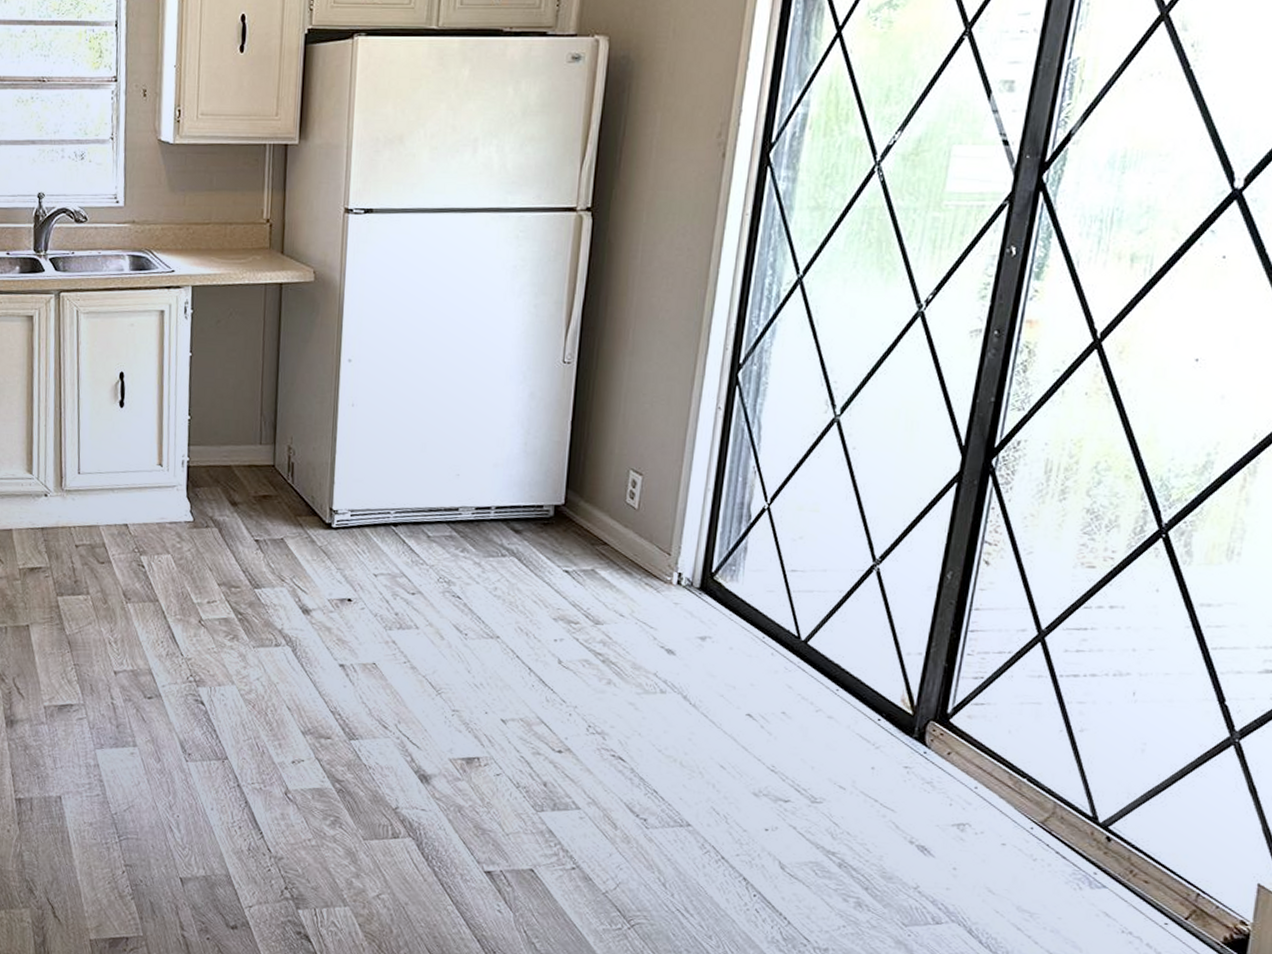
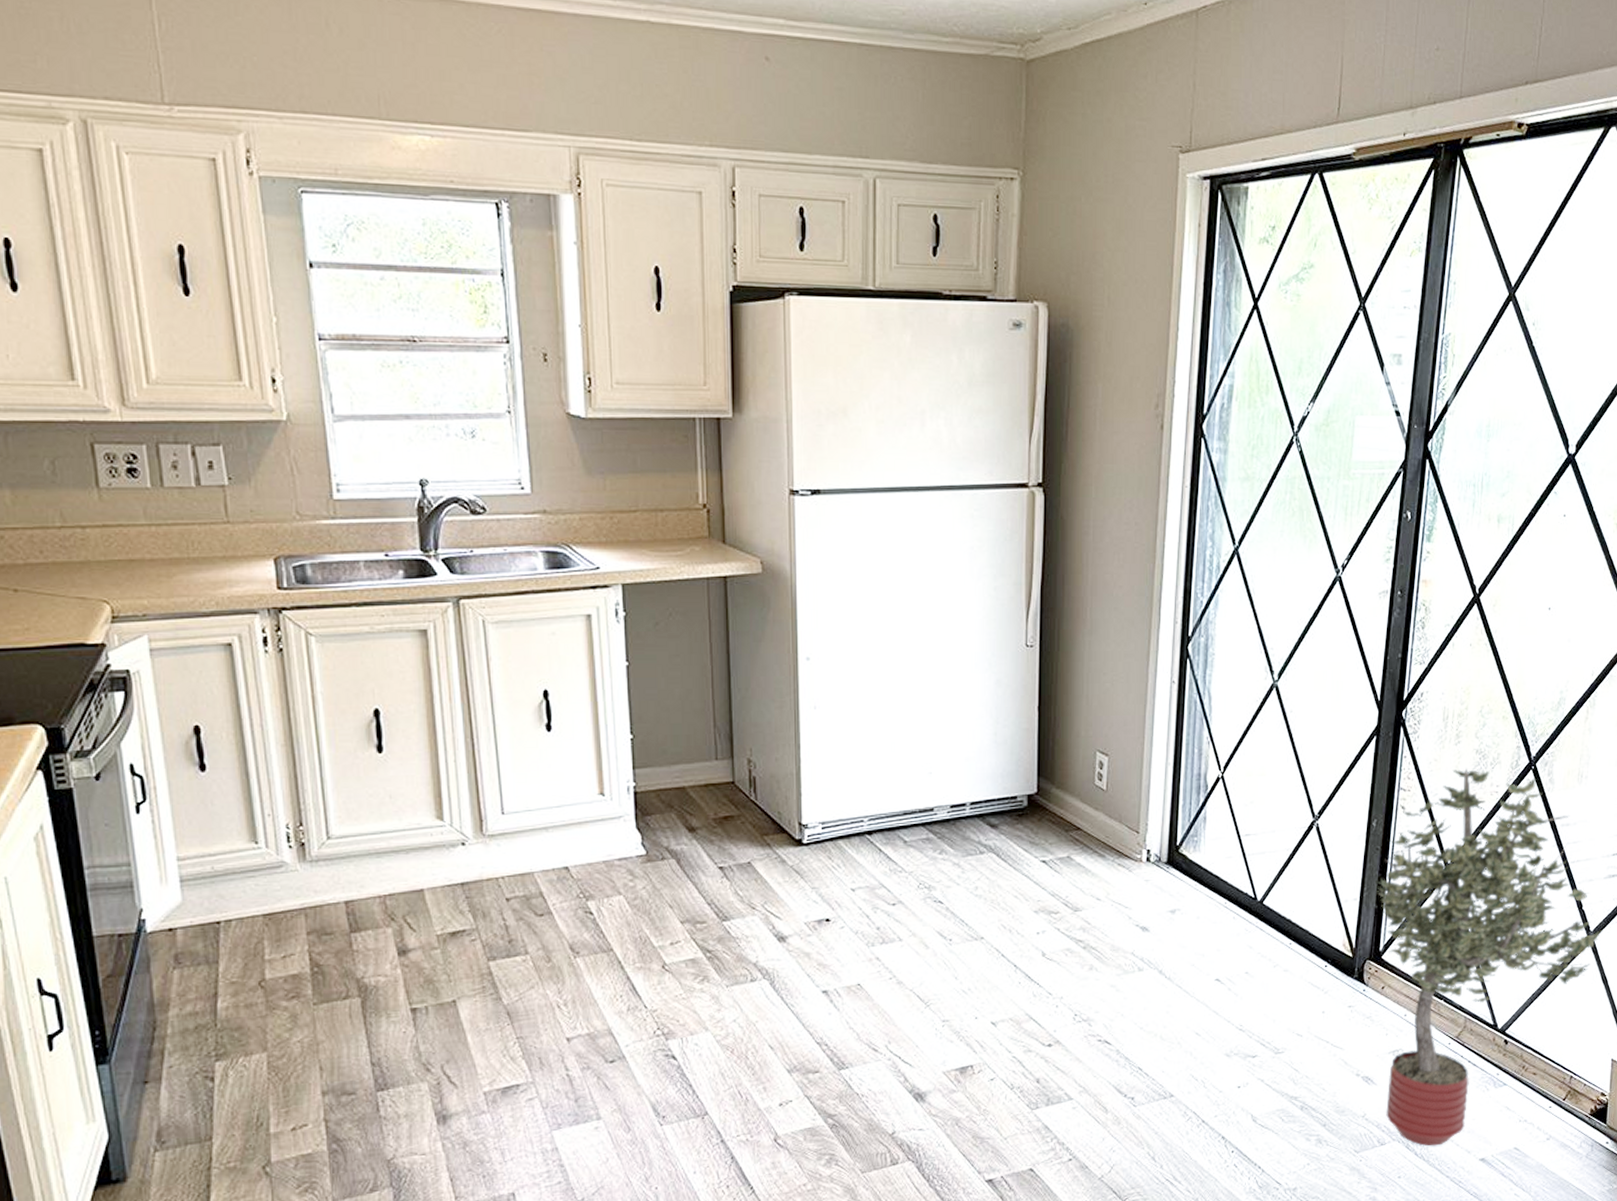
potted tree: none [944,527,1254,939] -> present [1374,768,1603,1146]

